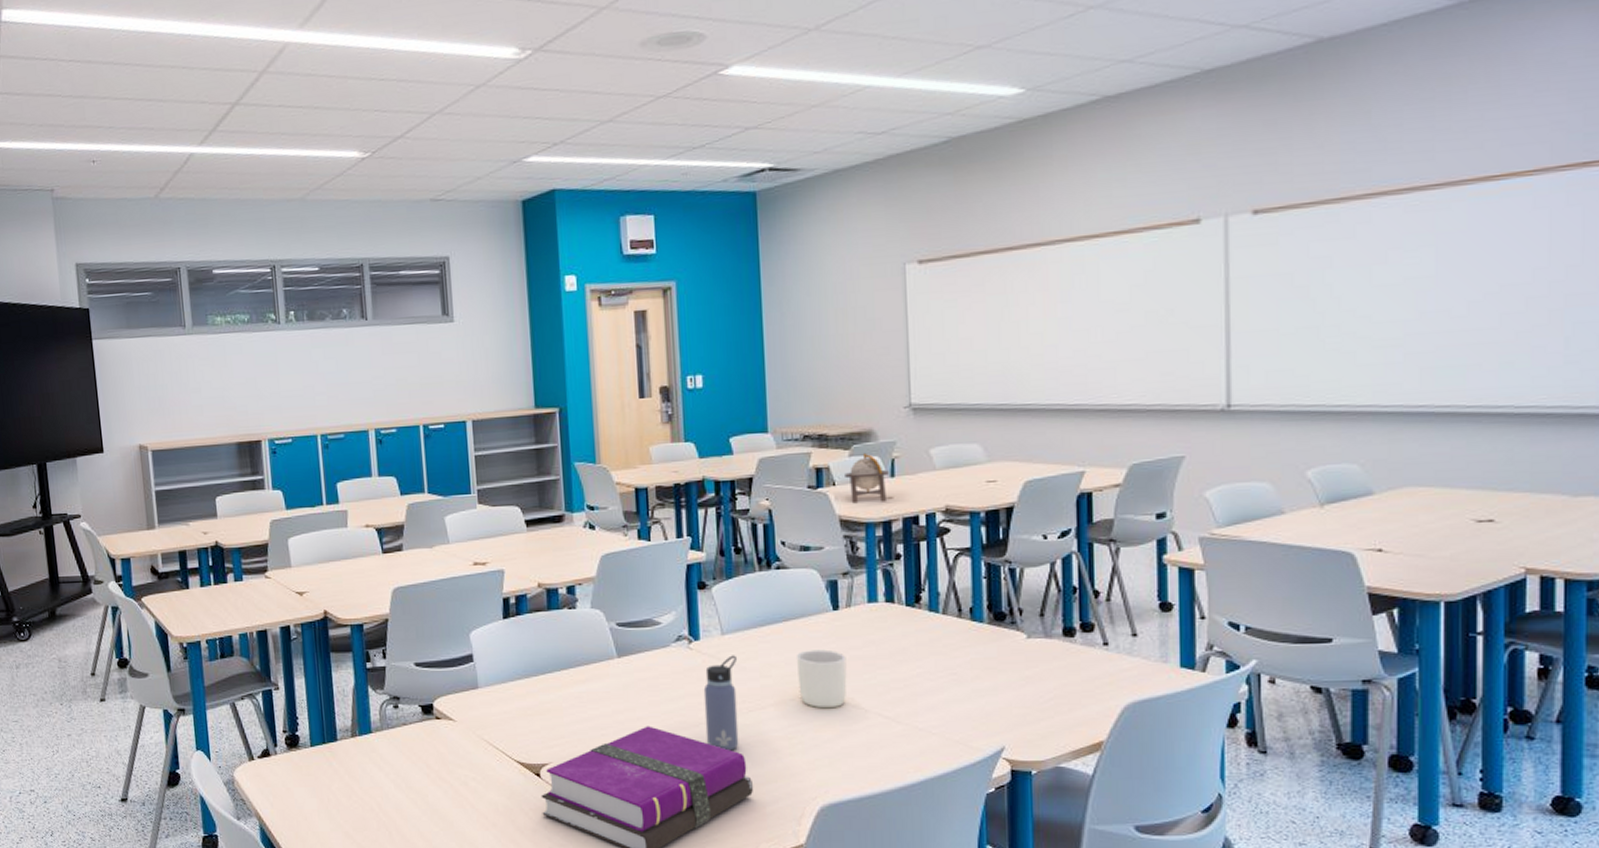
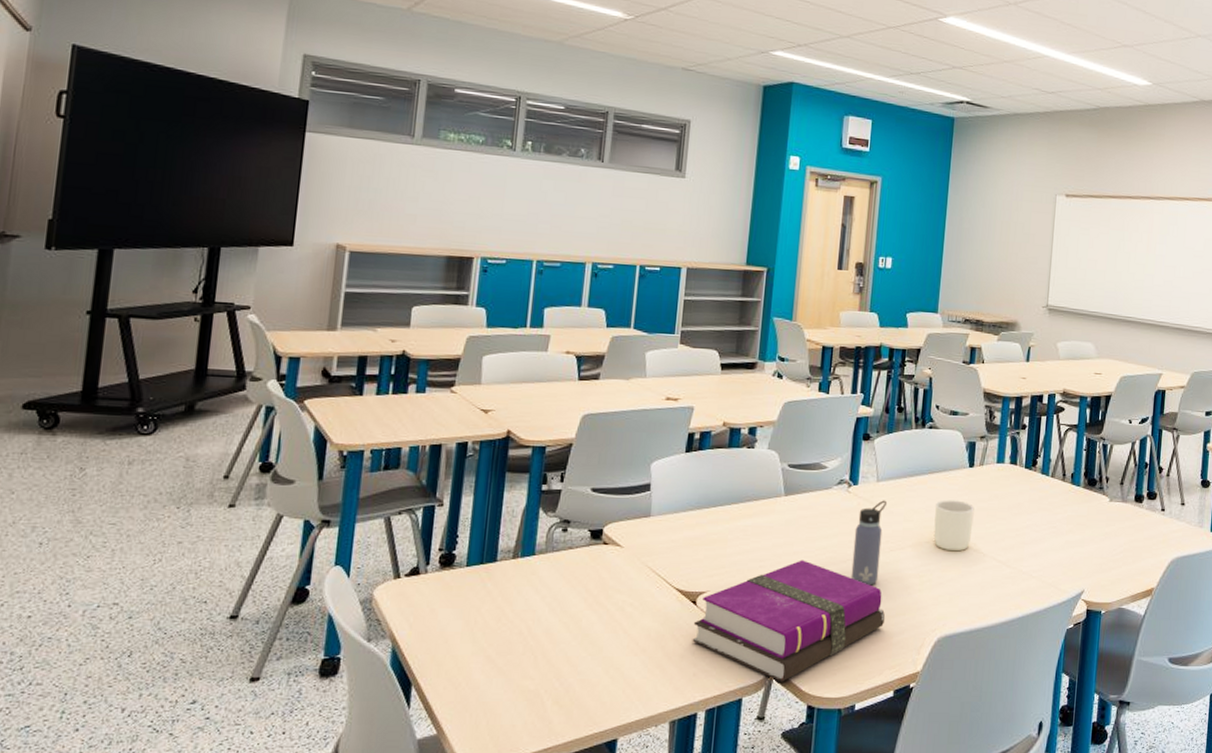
globe: present [845,452,890,504] -> none [992,339,1026,381]

